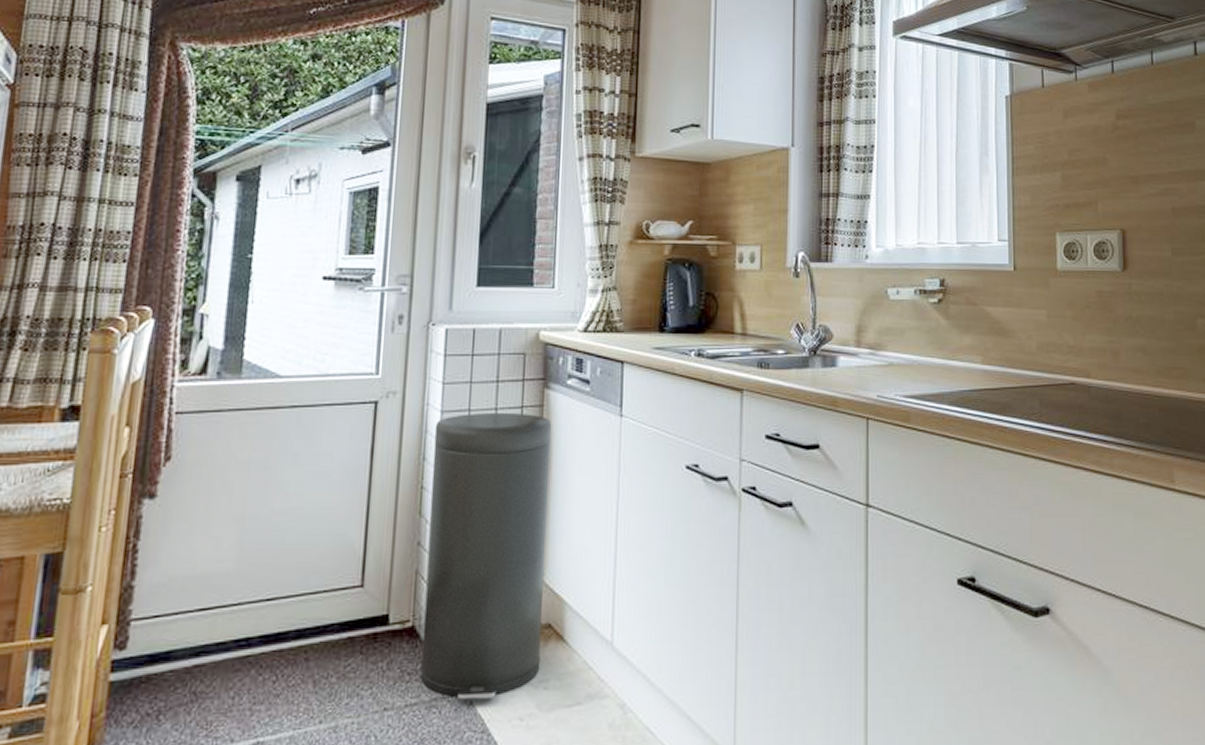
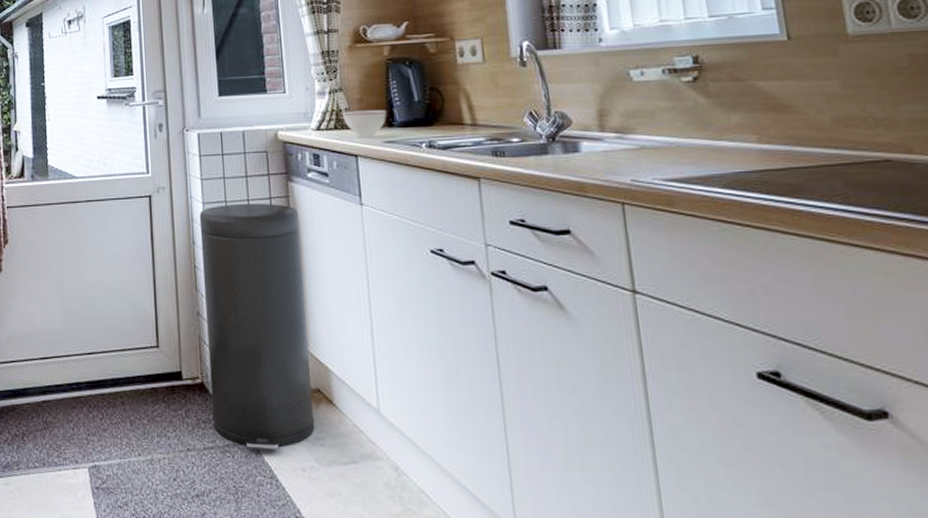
bowl: none [612,312,660,344] -> present [341,109,388,139]

